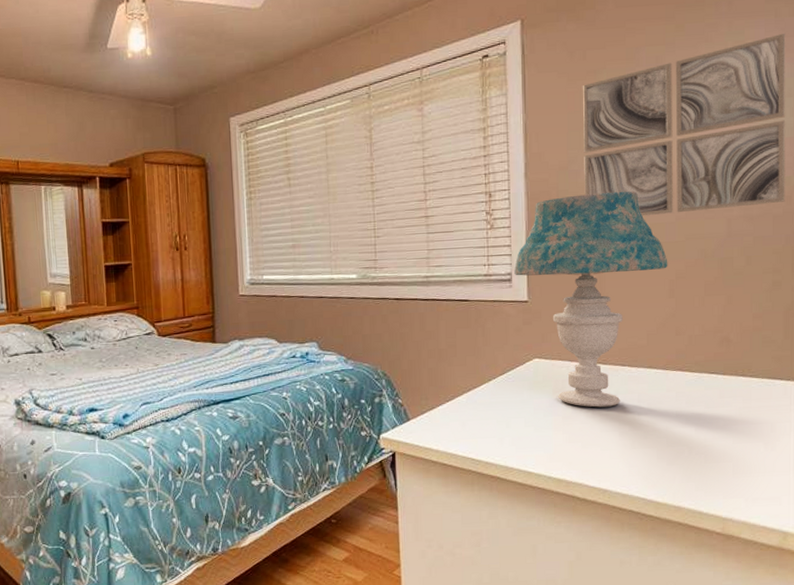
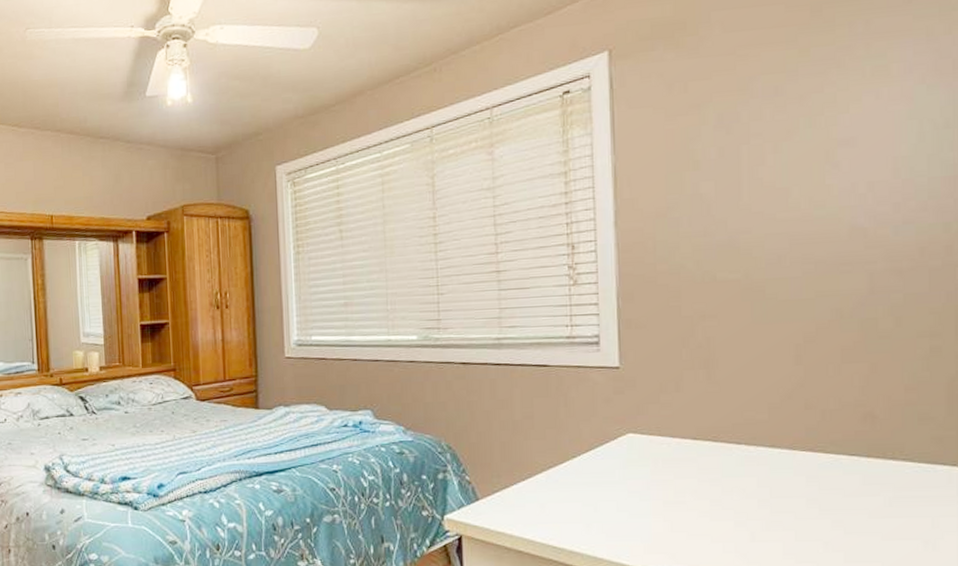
table lamp: present [514,190,668,408] -> none [603,240,794,492]
wall art: present [583,33,786,216] -> none [684,54,944,270]

